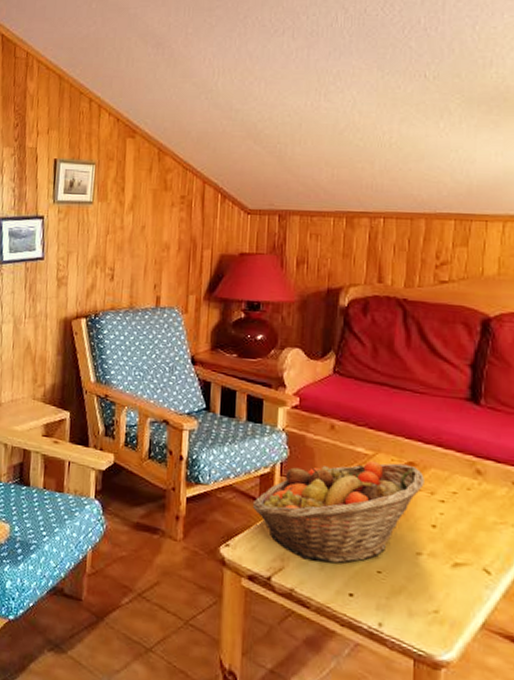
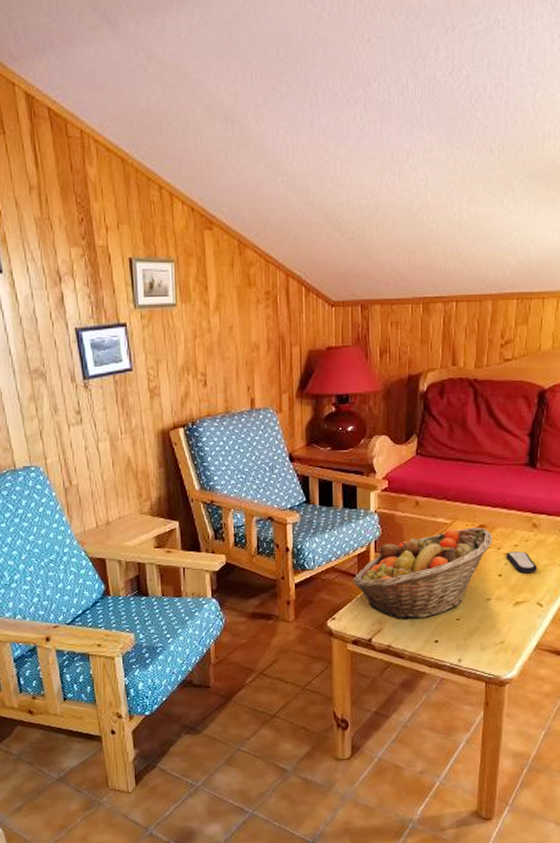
remote control: none [441,499,482,531] -> present [505,551,537,574]

